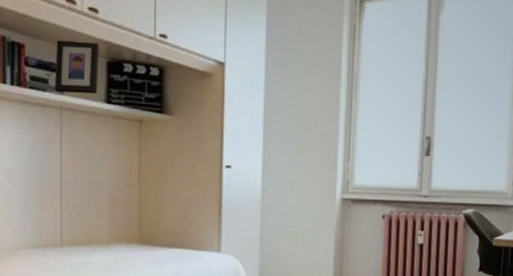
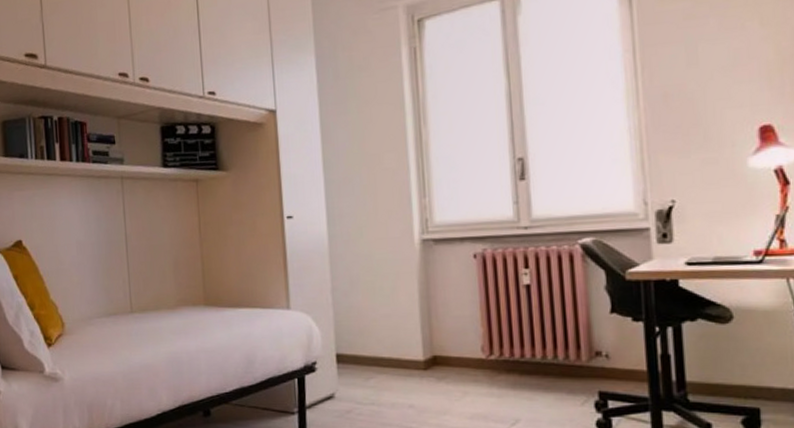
picture frame: present [55,40,99,94] -> none [113,109,154,163]

